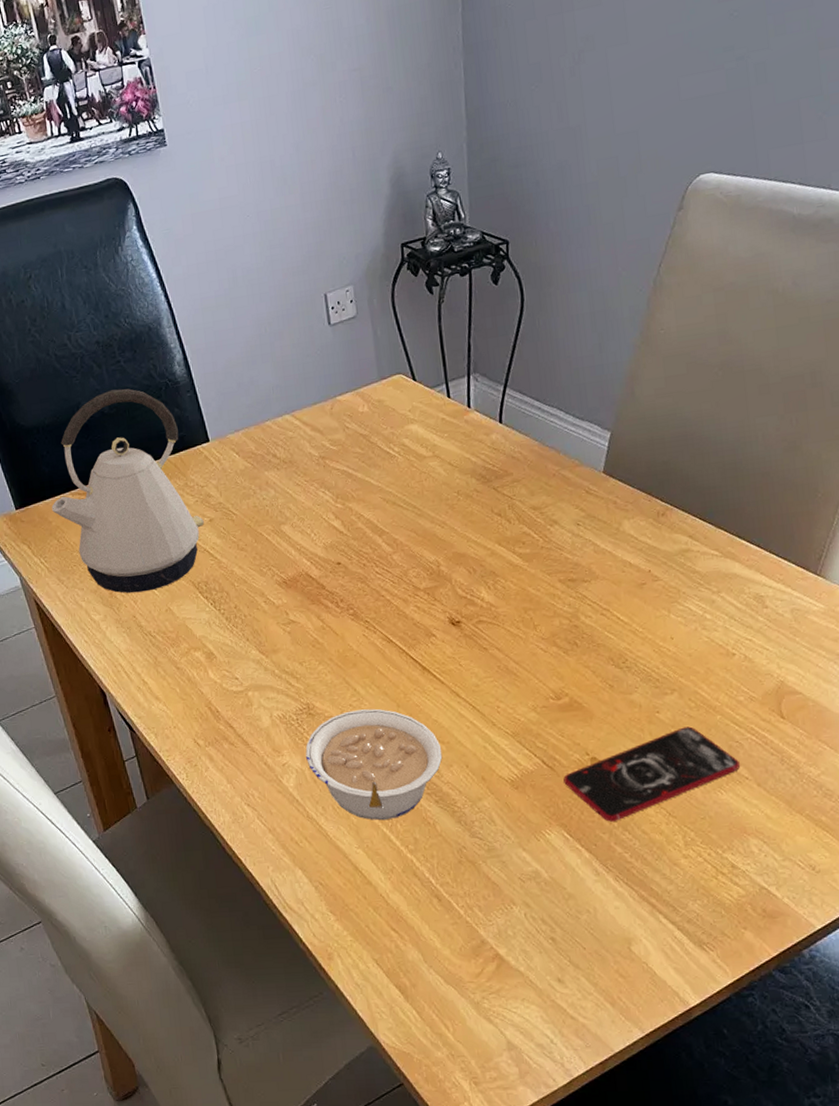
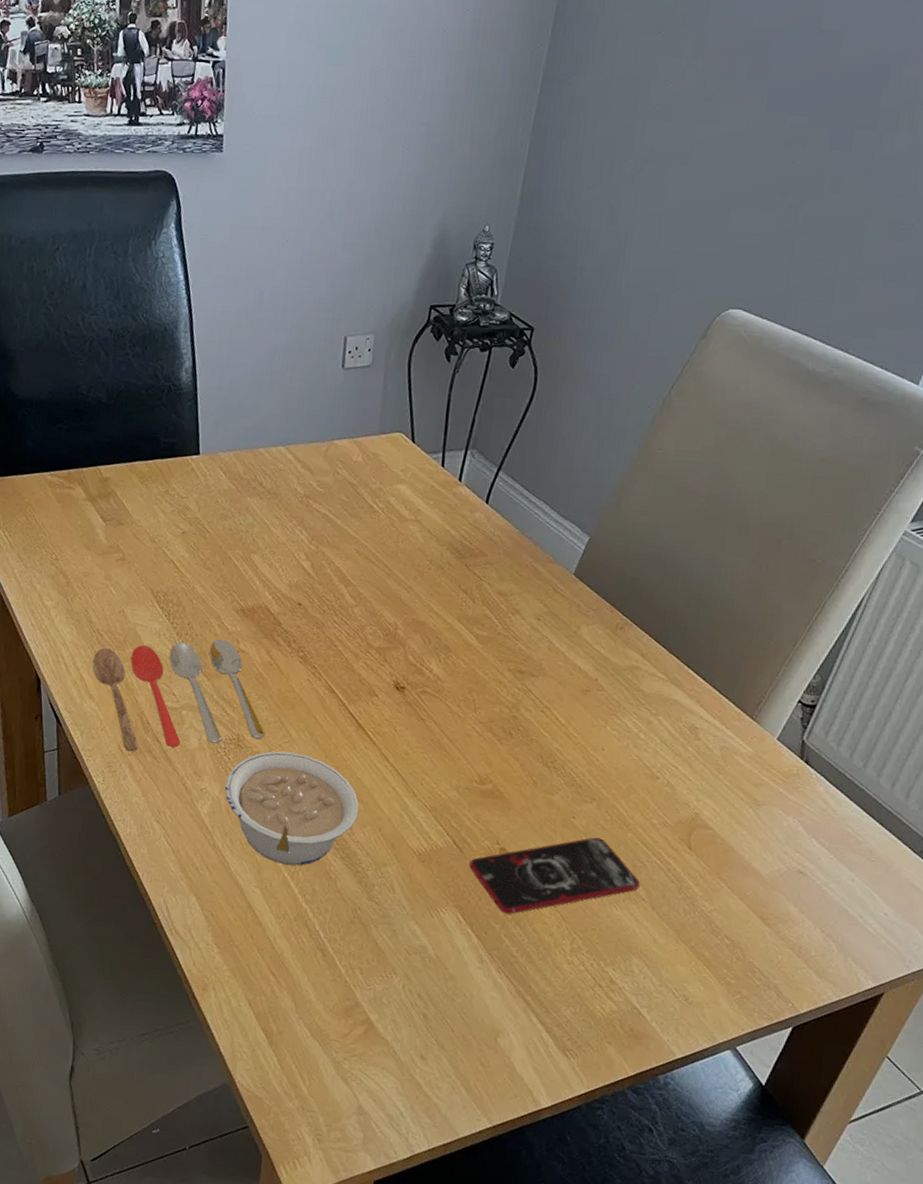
kettle: present [52,388,204,593] -> none [27,381,177,589]
cooking utensil: none [151,614,334,743] -> present [92,639,265,752]

